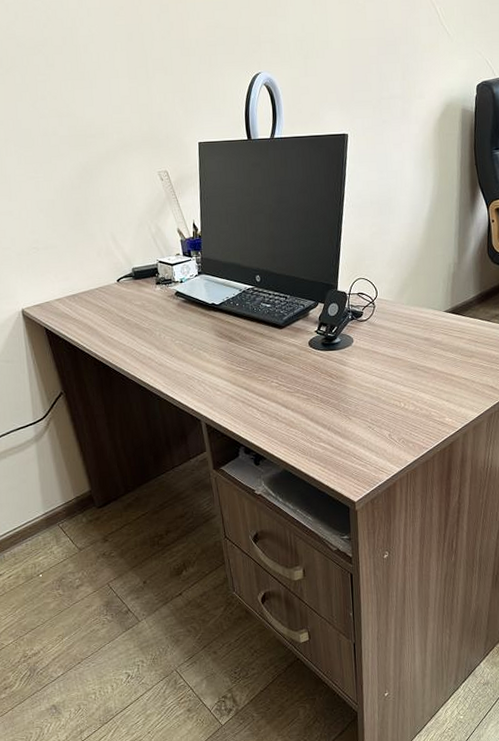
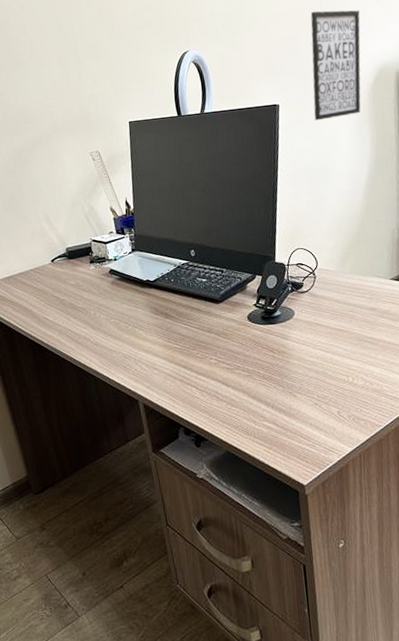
wall art: none [381,40,431,153] -> present [310,10,361,121]

